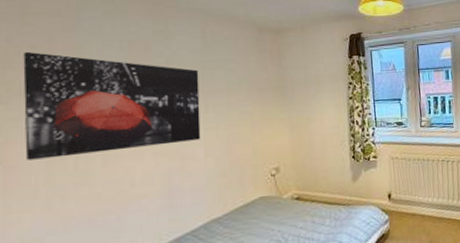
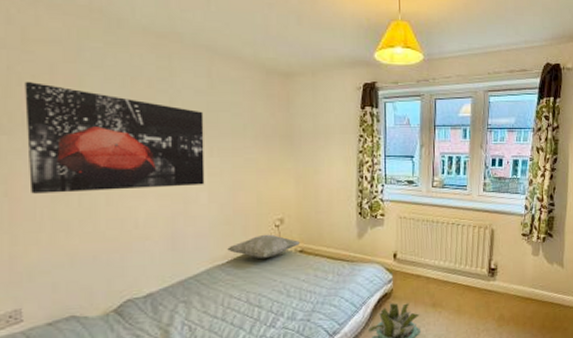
decorative pillow: none [224,183,297,210] -> present [227,234,301,260]

